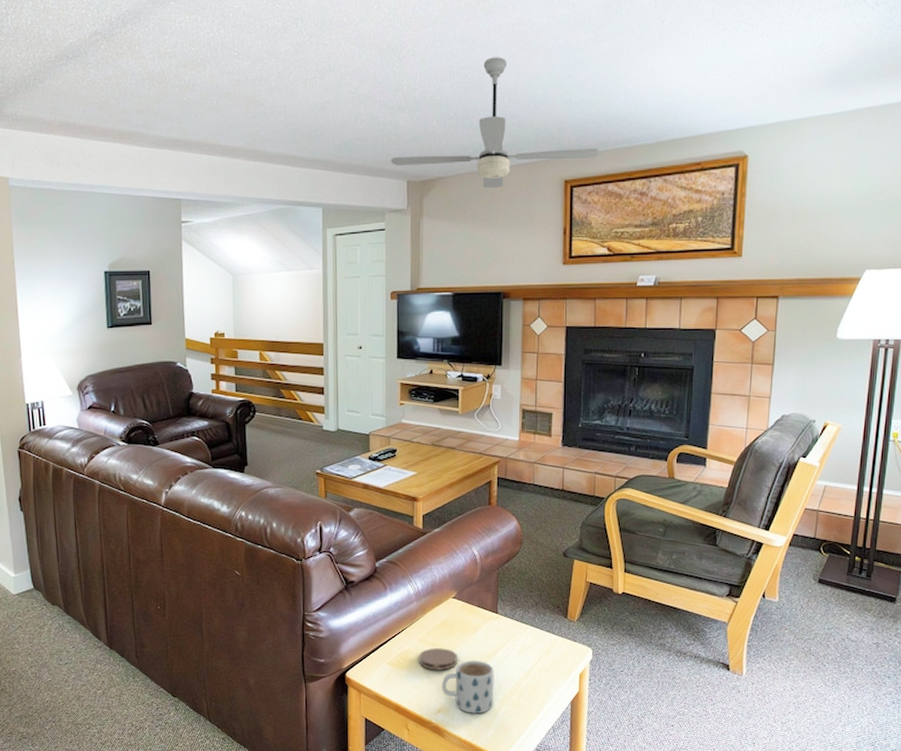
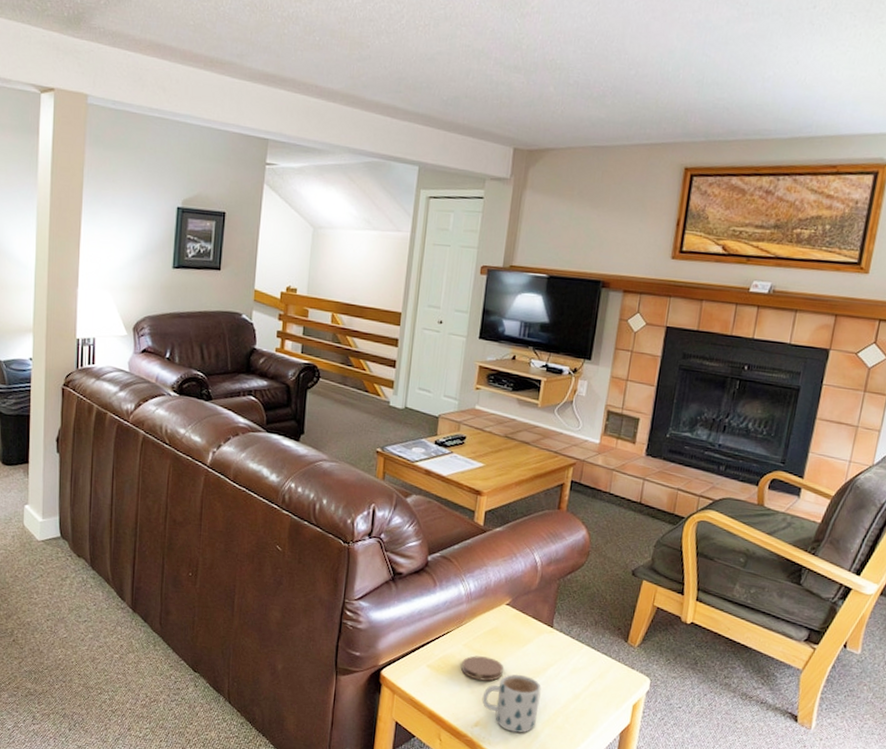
ceiling fan: present [391,57,600,188] -> none [499,24,728,167]

